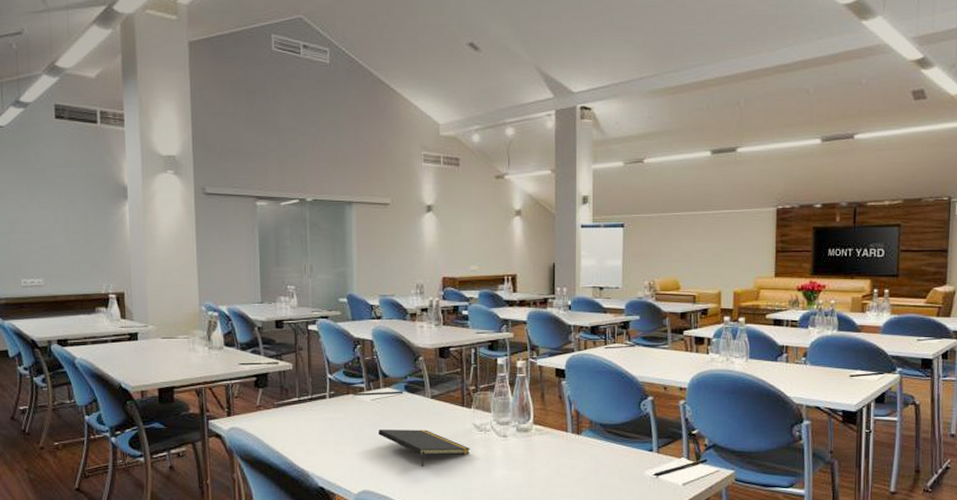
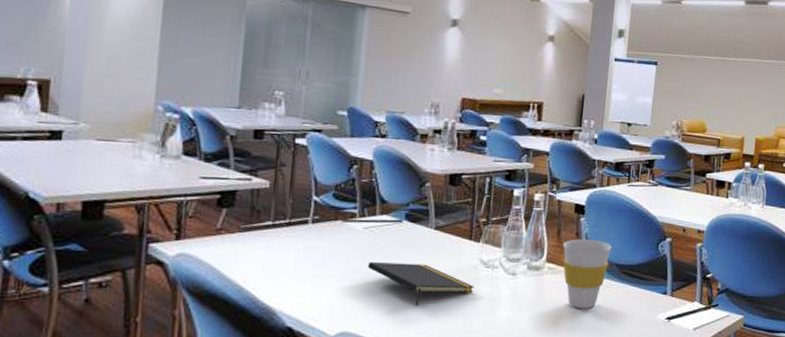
cup: none [547,401,595,466] -> present [562,239,612,308]

